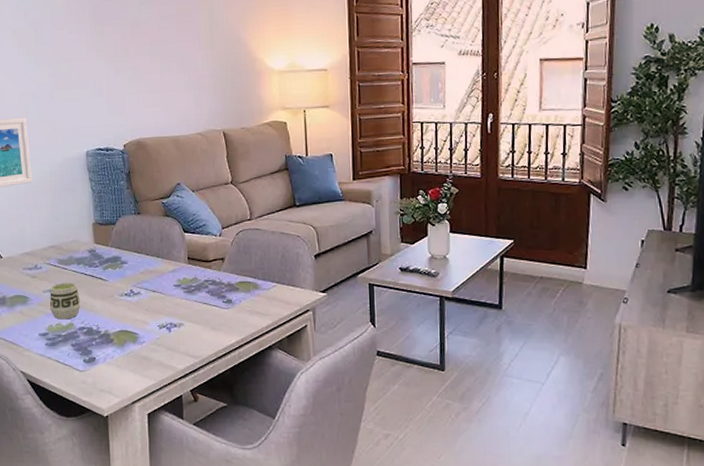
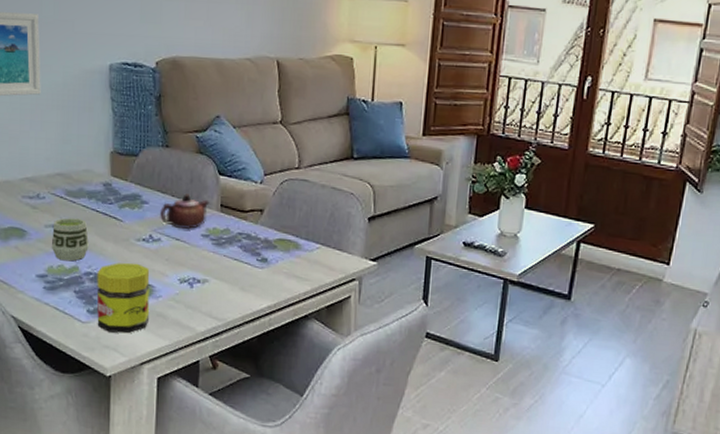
jar: none [89,315,137,377] -> present [96,262,150,334]
teapot: none [138,251,178,281] -> present [160,194,210,229]

